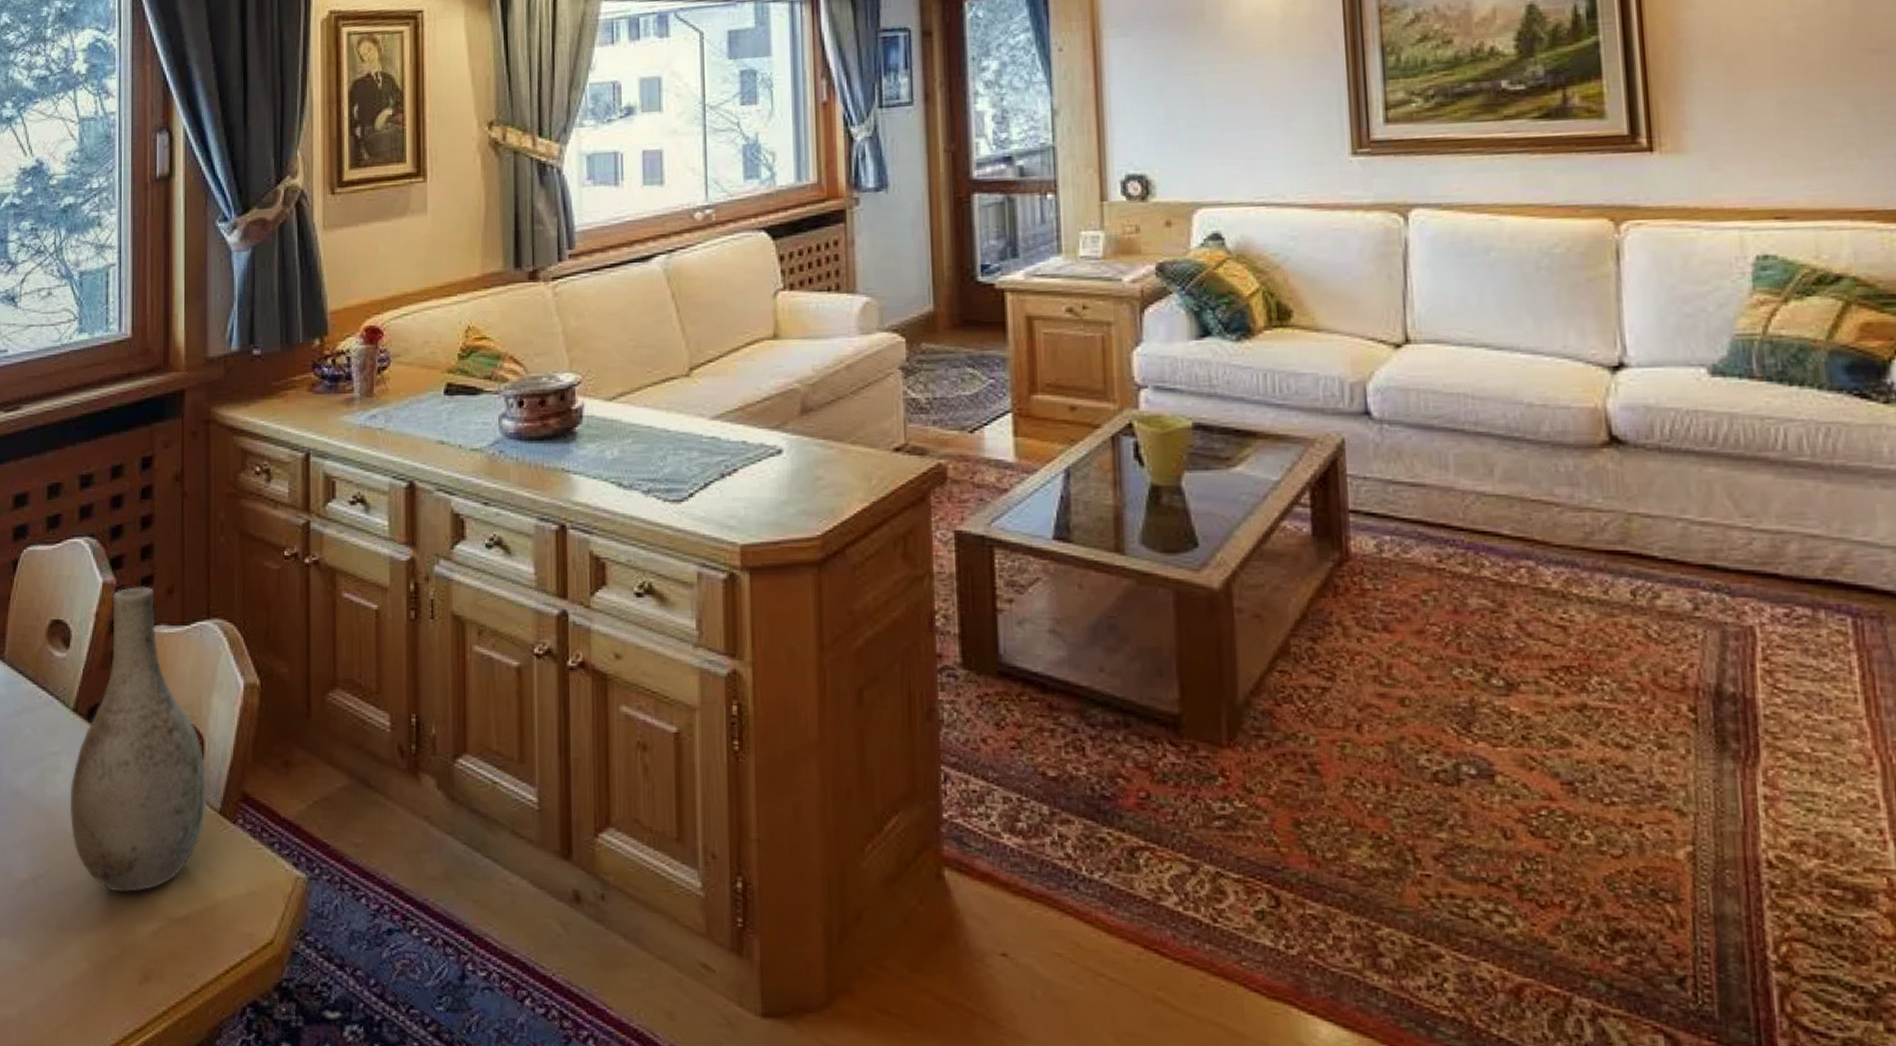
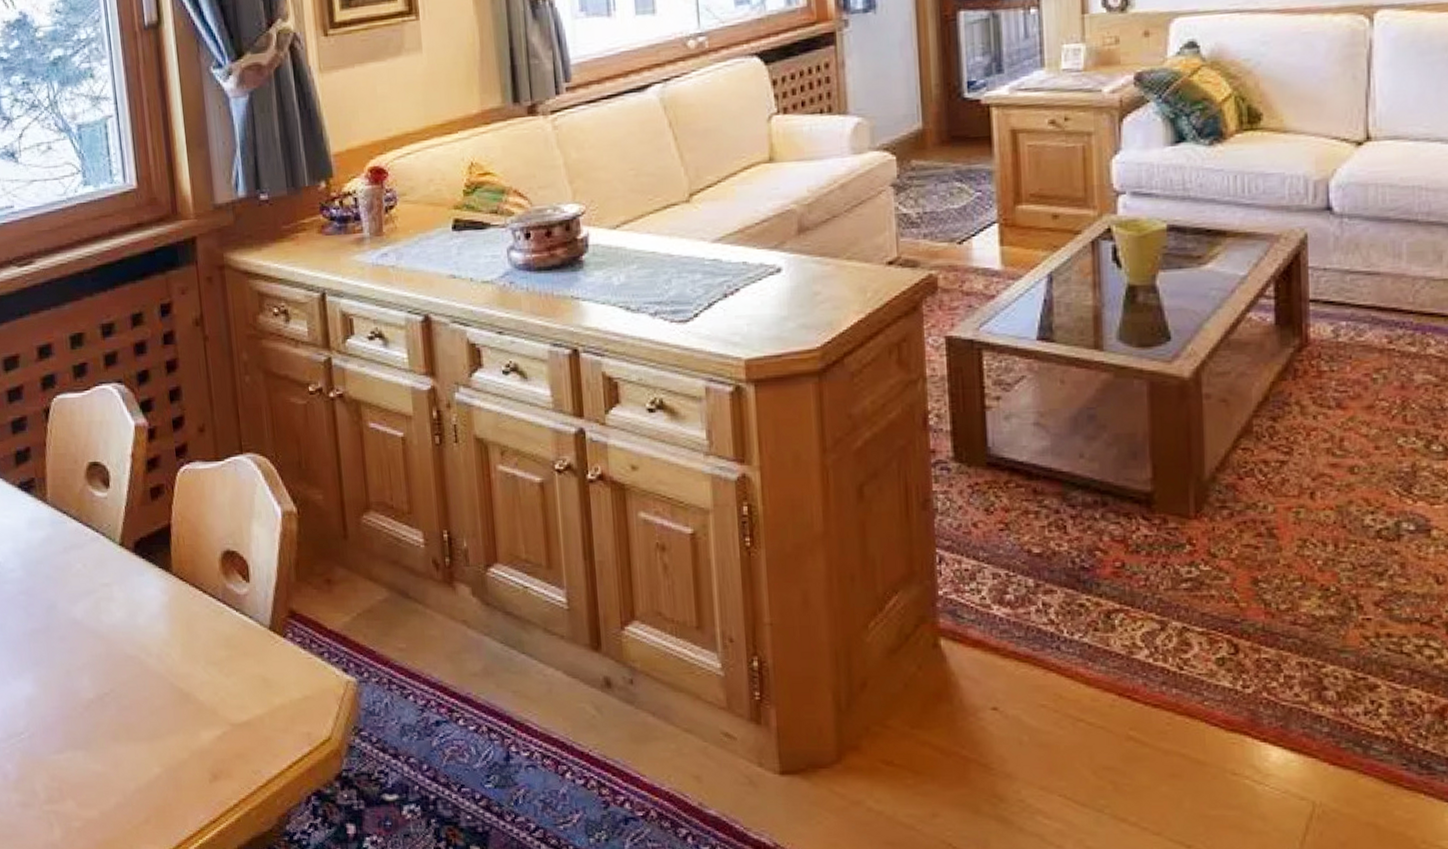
vase: present [69,586,207,893] -> none [124,426,258,705]

